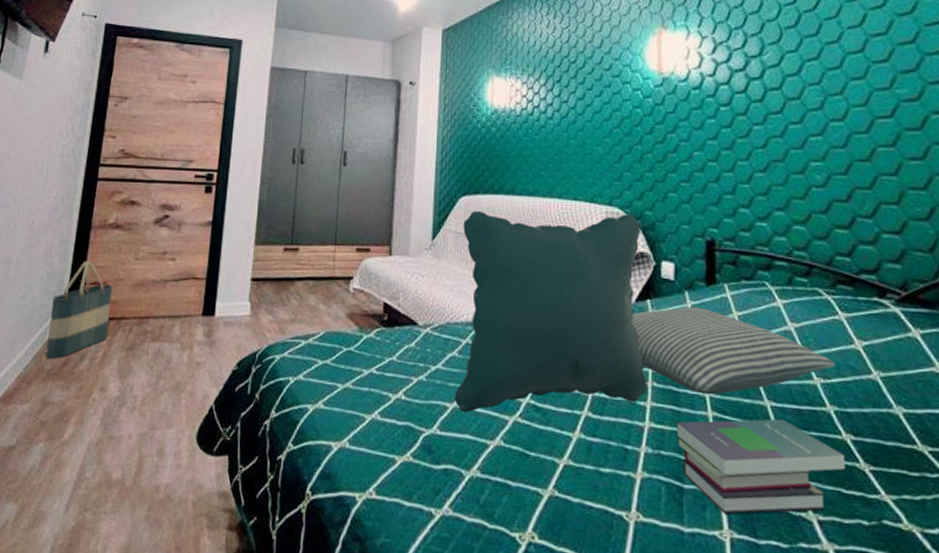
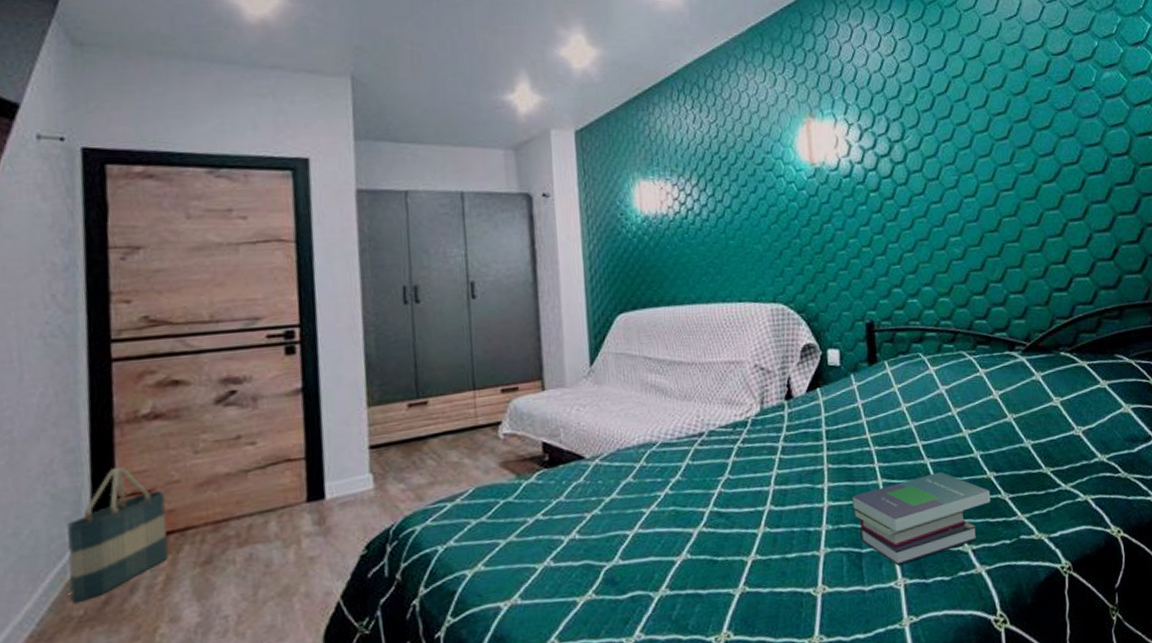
cushion: present [454,210,647,413] -> none [623,309,823,536]
pillow: present [631,306,835,395] -> none [803,386,979,466]

